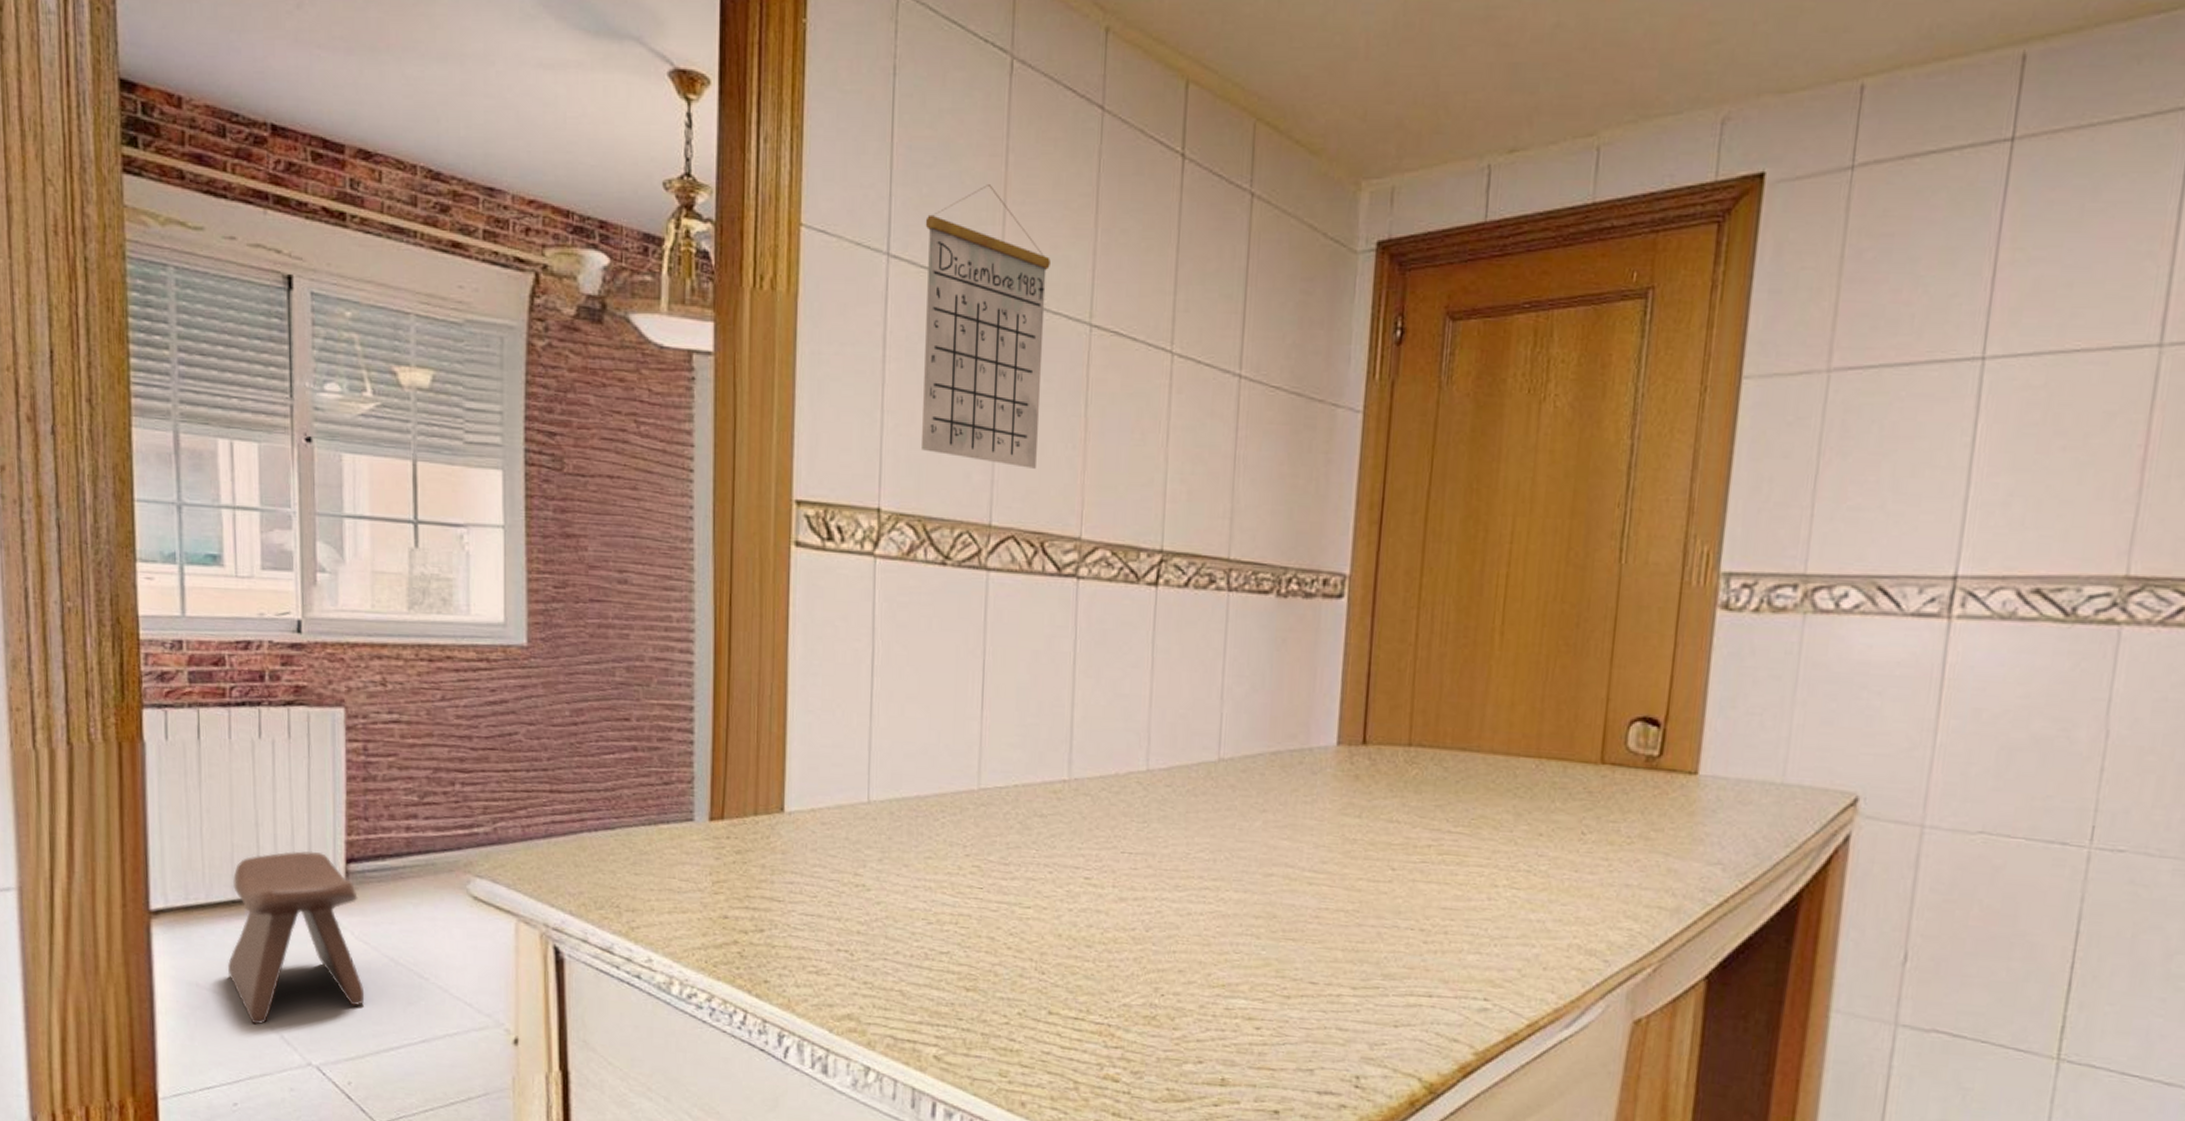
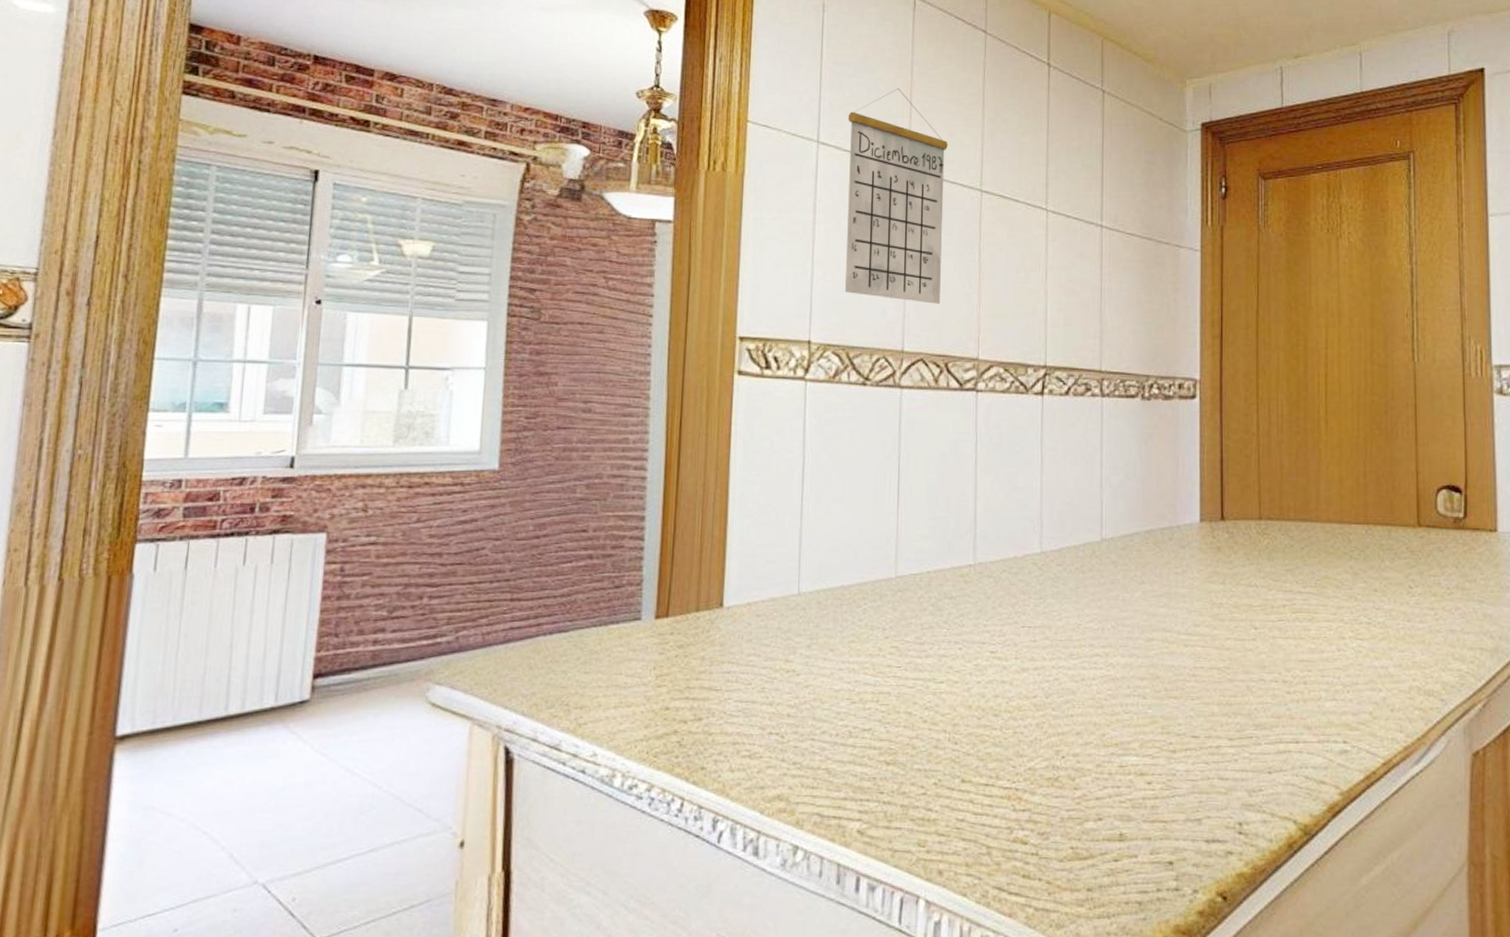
stool: present [228,851,365,1025] -> none [185,668,321,845]

